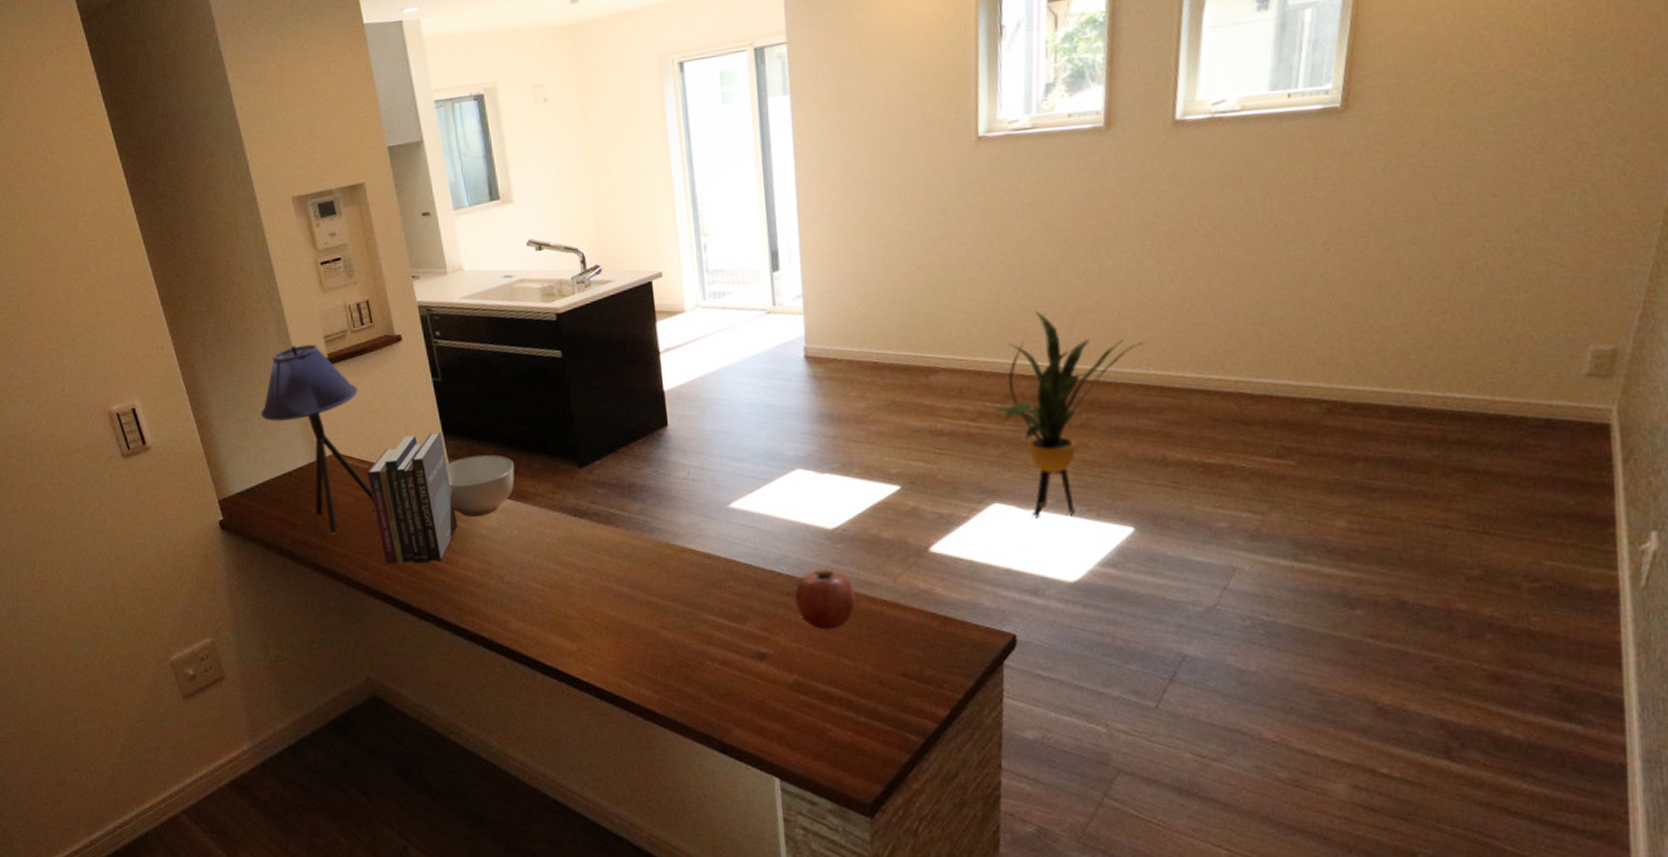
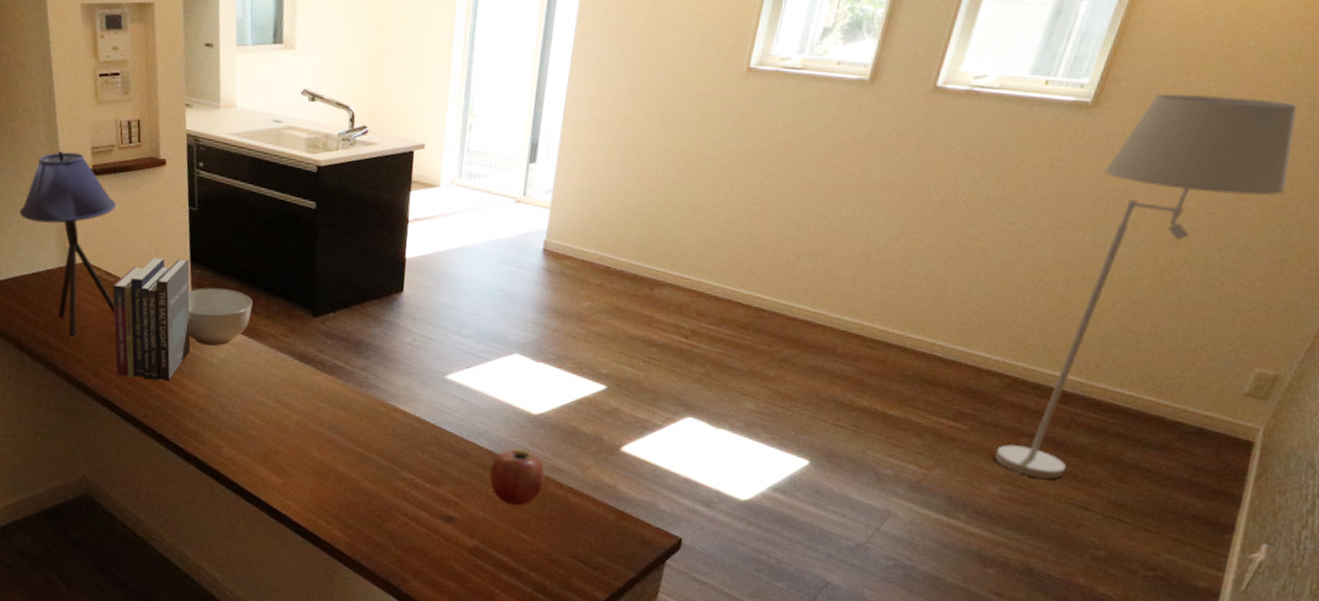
house plant: present [993,311,1143,518] -> none [706,246,857,439]
floor lamp: none [1332,69,1568,503] -> present [995,93,1298,479]

